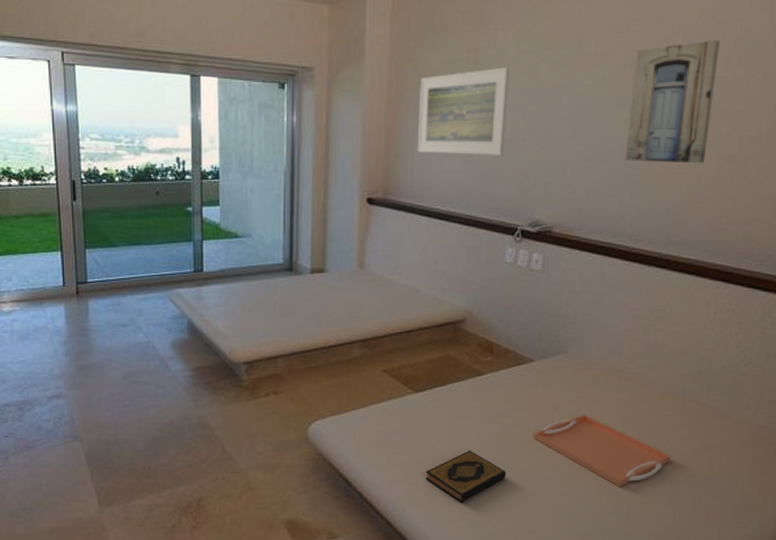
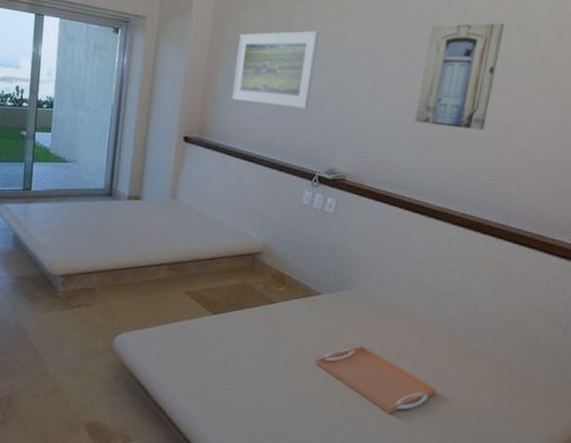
hardback book: present [425,450,507,502] -> none [215,370,289,417]

